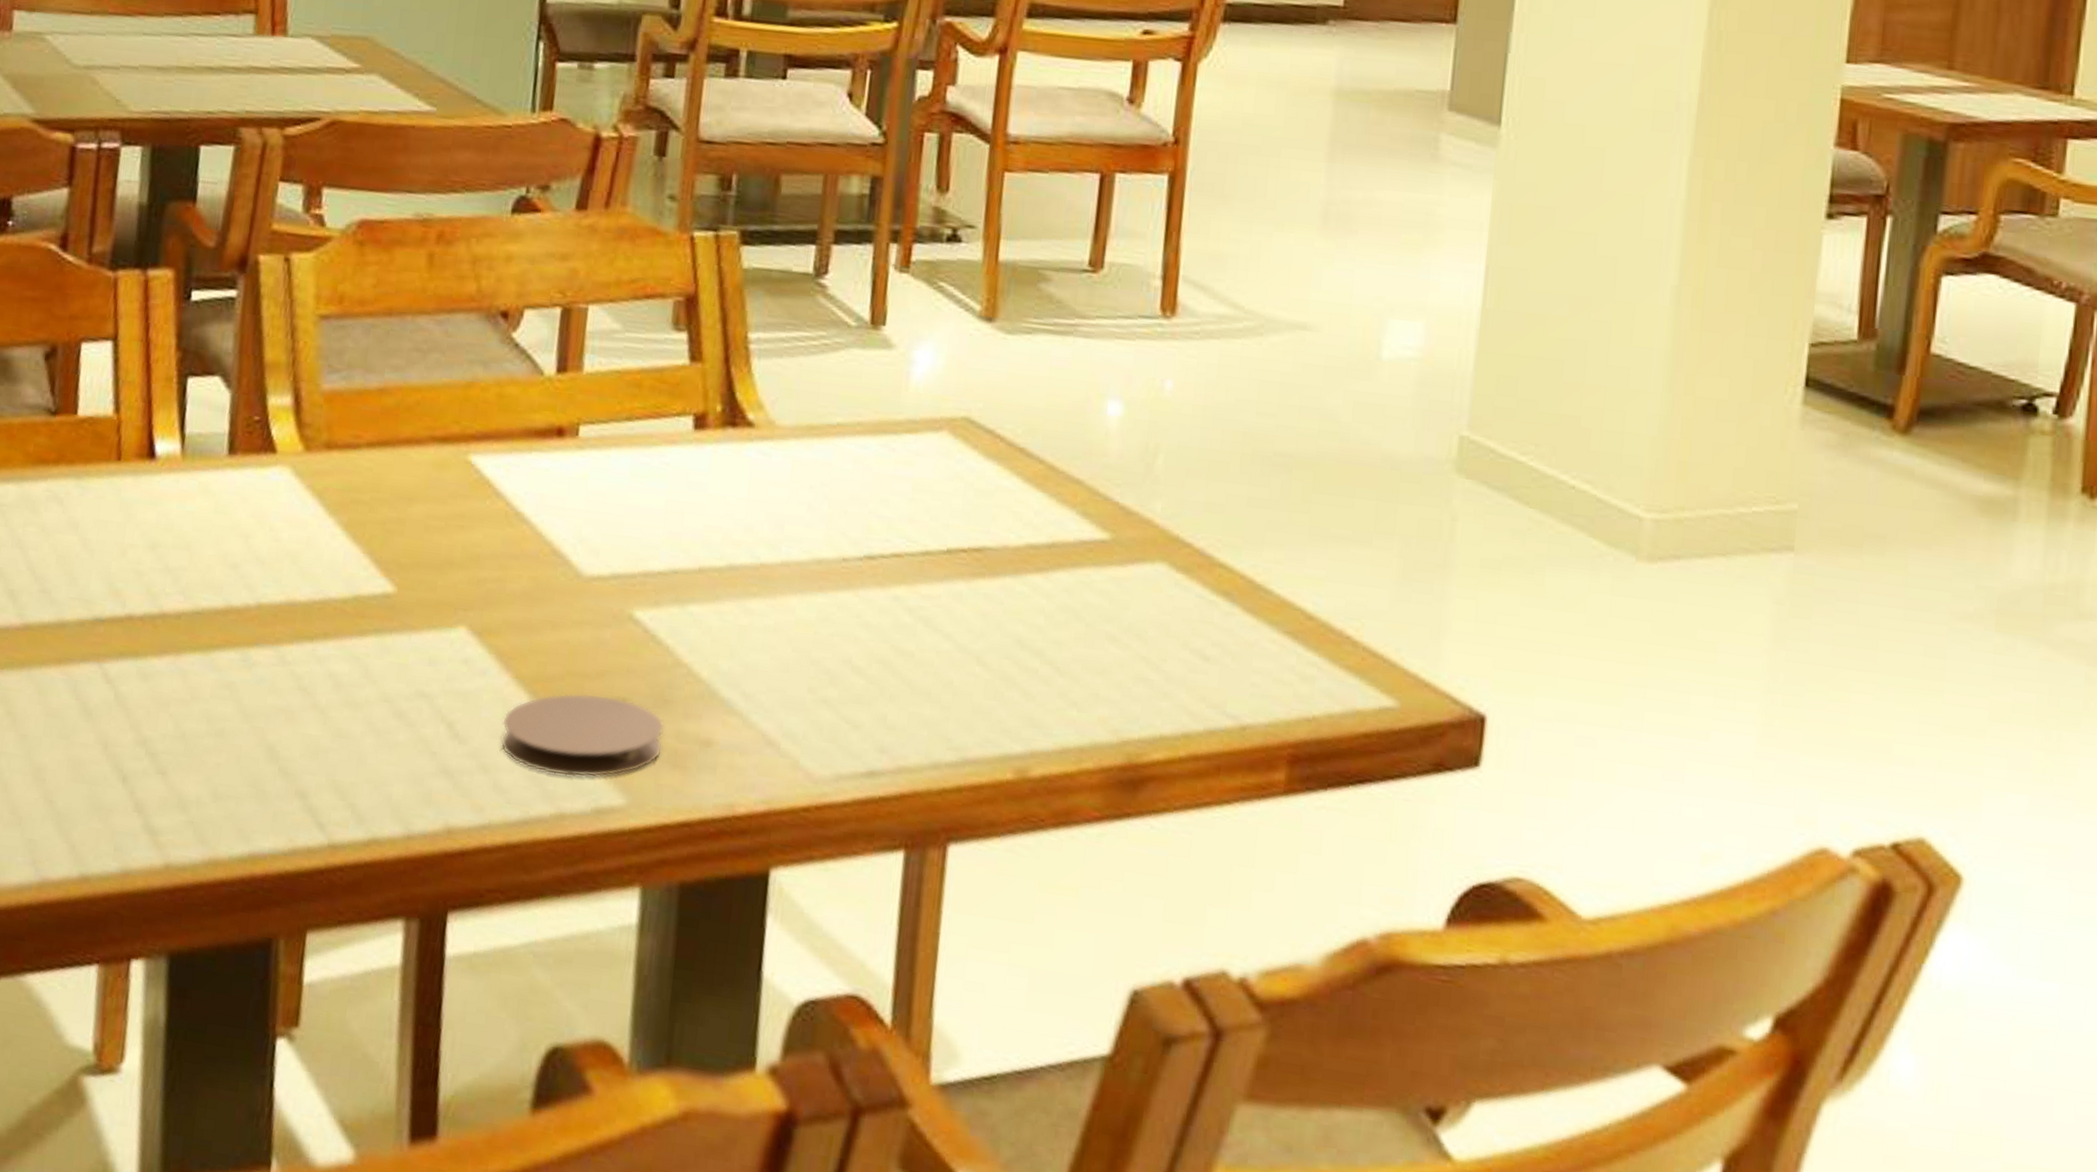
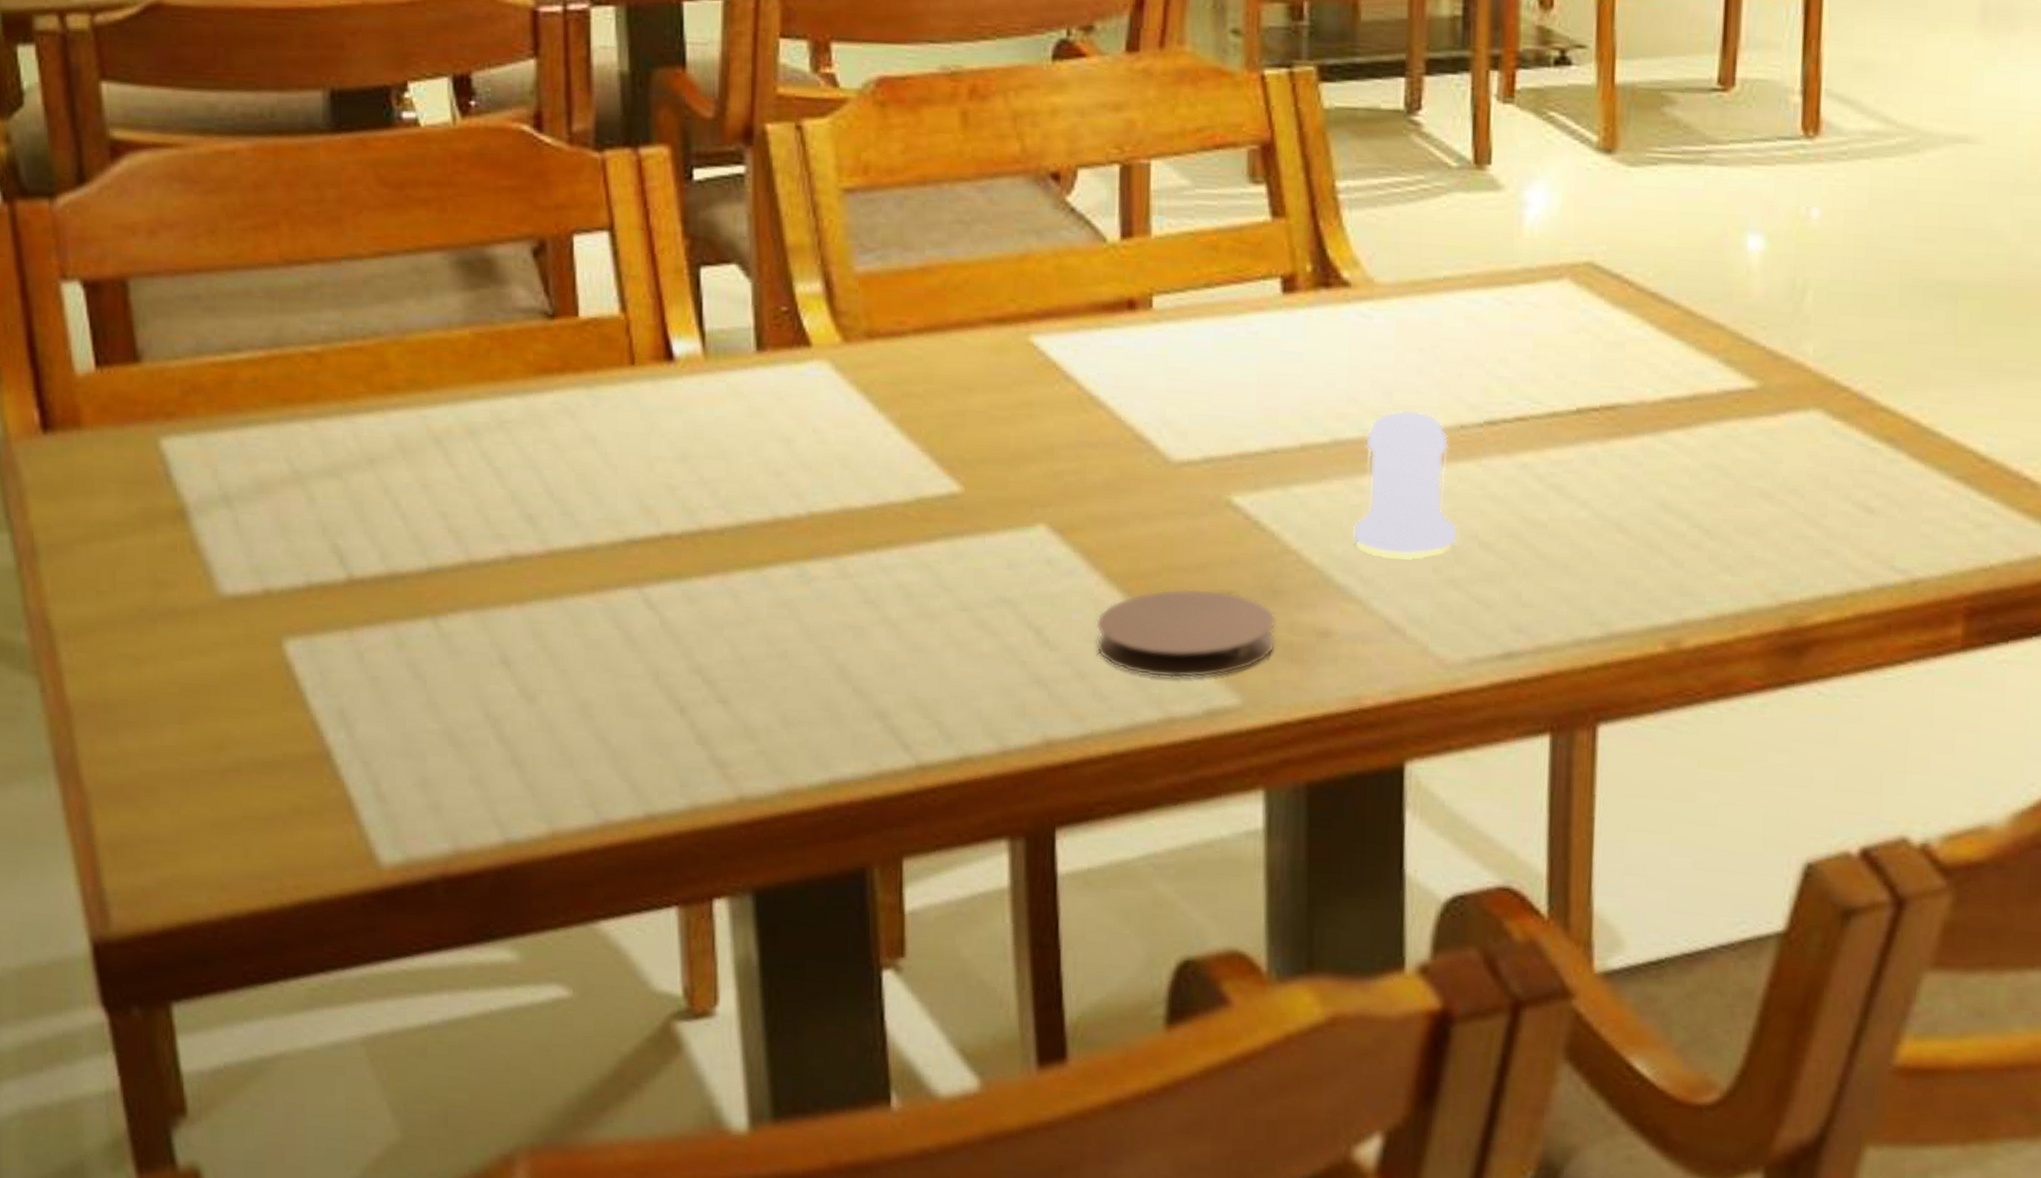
salt shaker: none [738,541,834,676] -> present [1352,410,1459,556]

